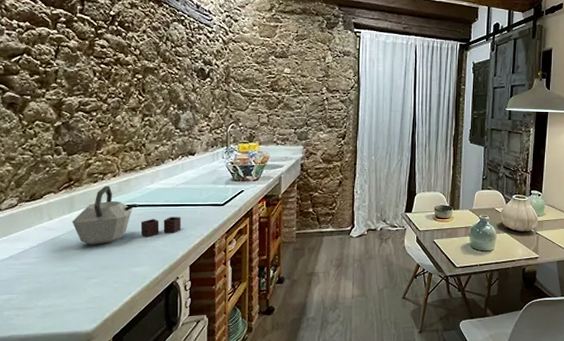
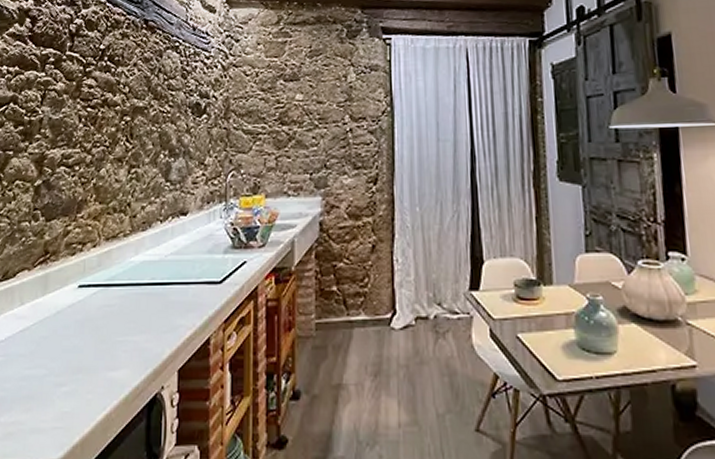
kettle: present [72,186,181,245] -> none [44,259,169,339]

